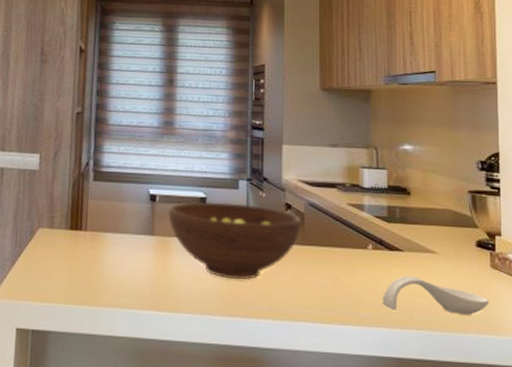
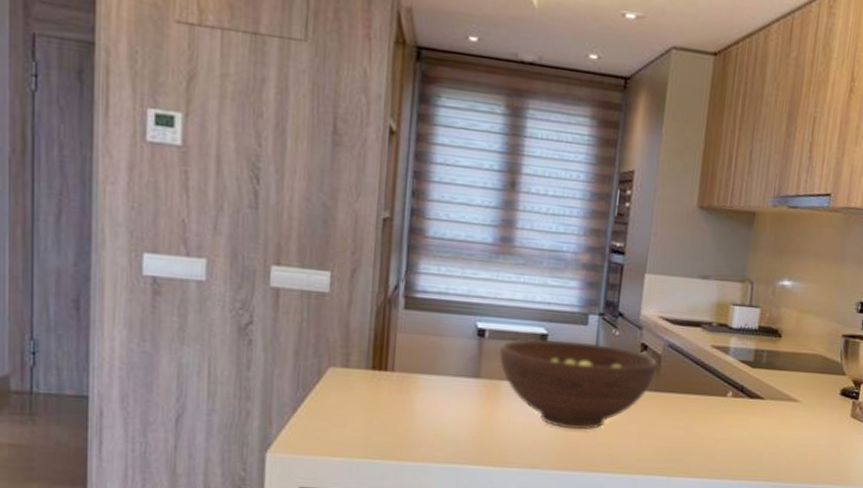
spoon rest: present [382,276,490,315] -> none [734,425,843,466]

